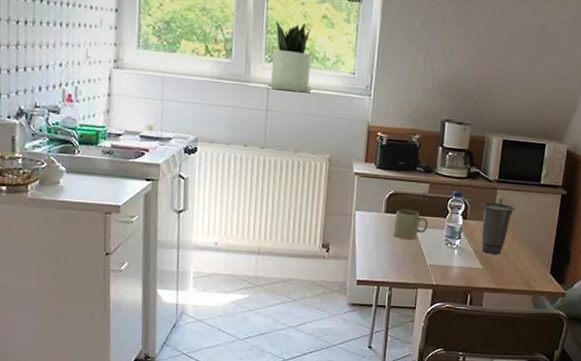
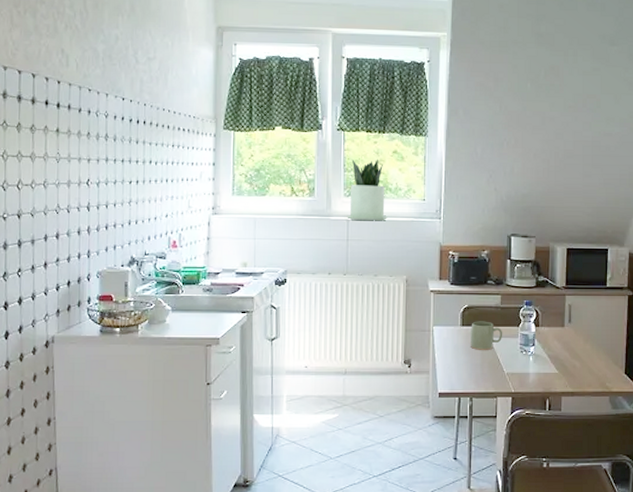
cup: present [481,201,516,254] -> none [552,308,585,358]

